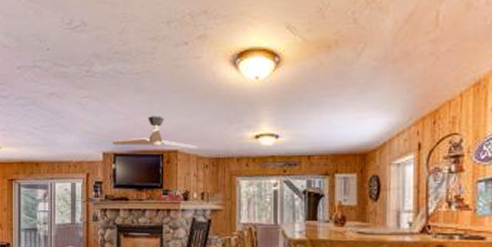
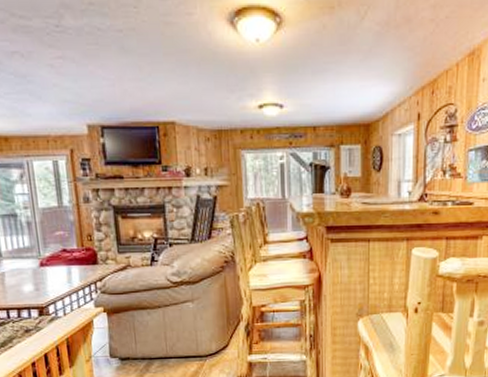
ceiling fan: present [111,116,198,148] -> none [96,82,198,119]

